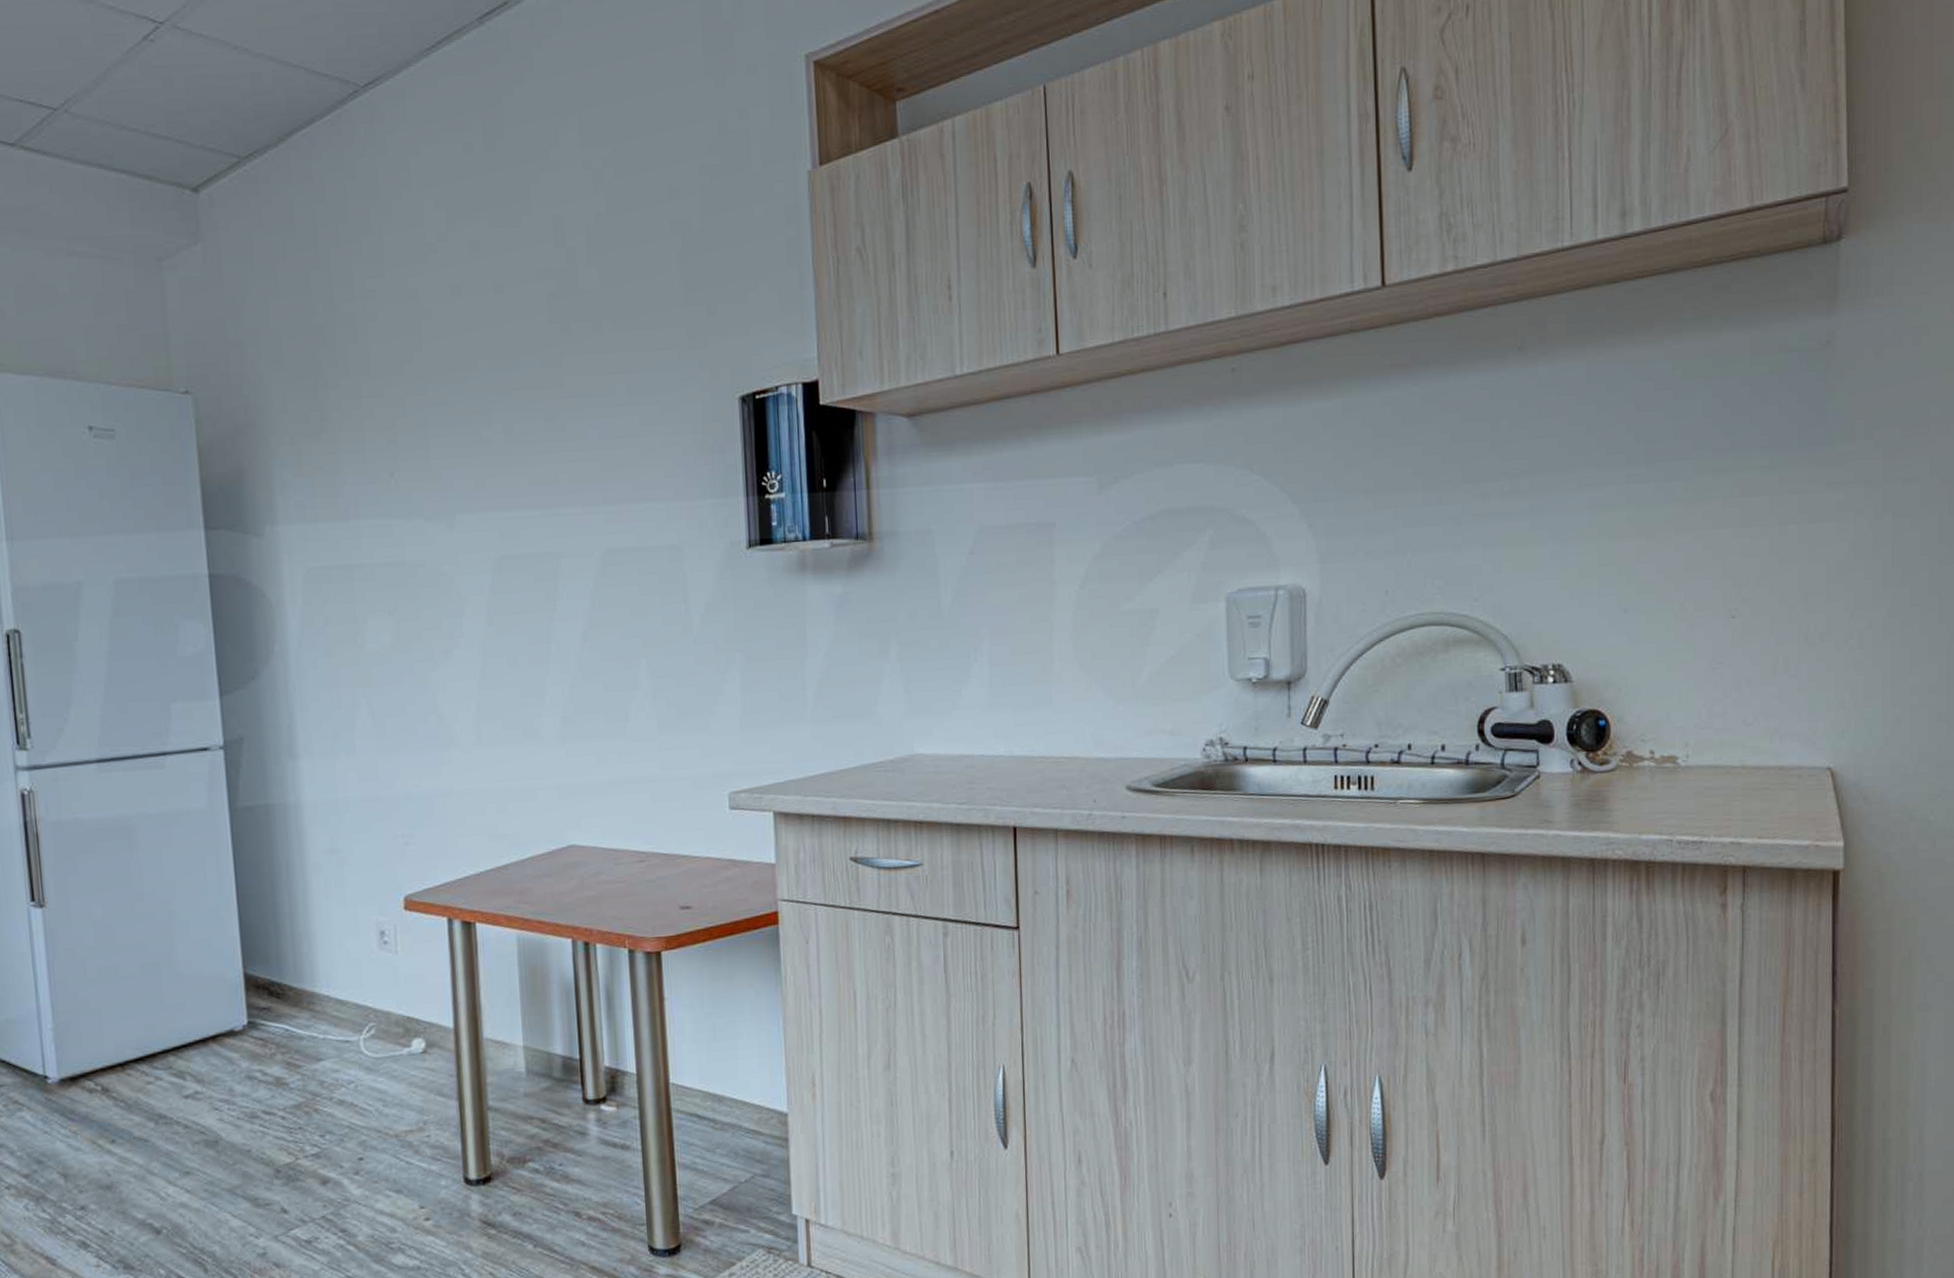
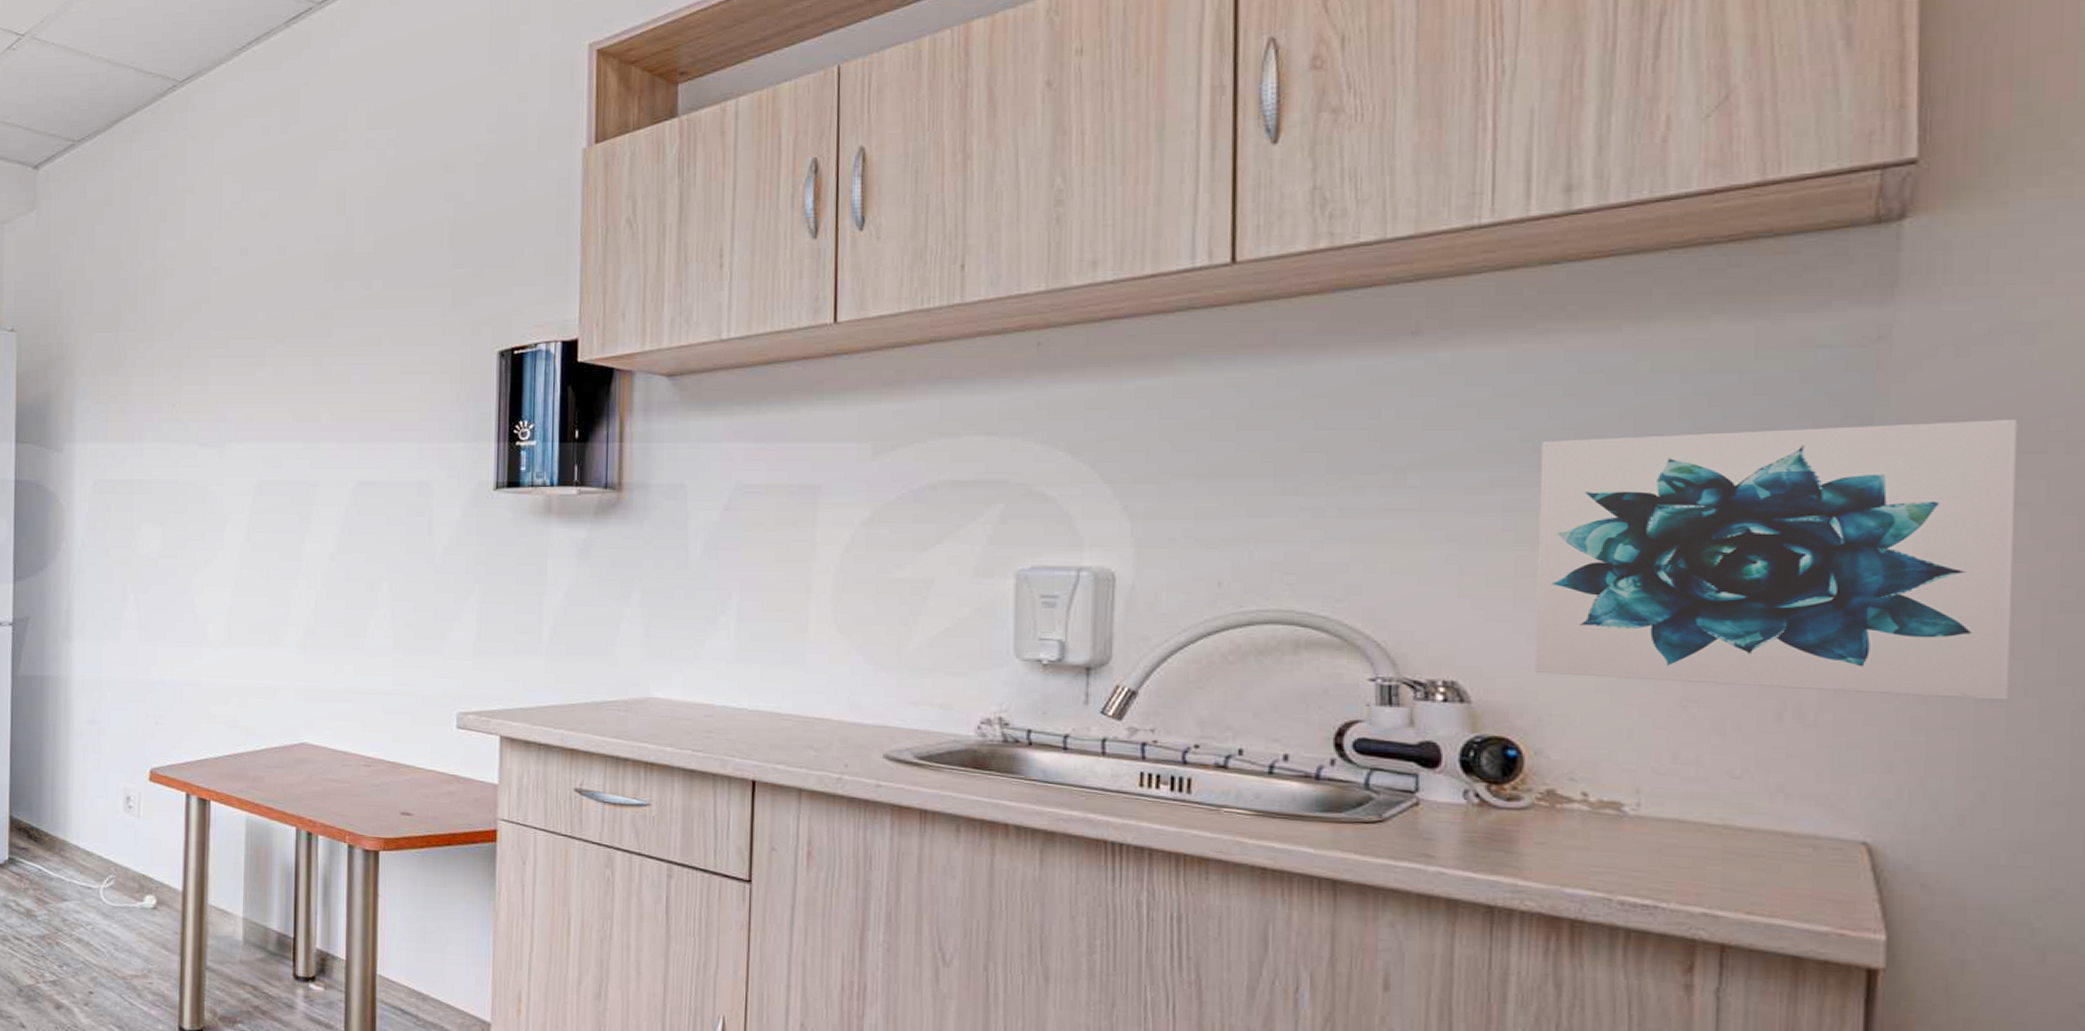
wall art: none [1612,407,1913,651] -> present [1534,418,2019,701]

